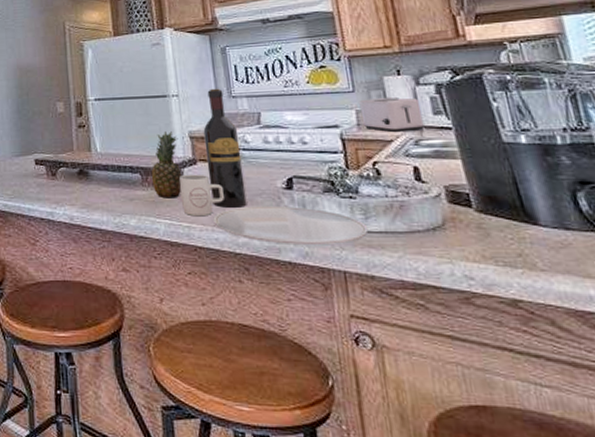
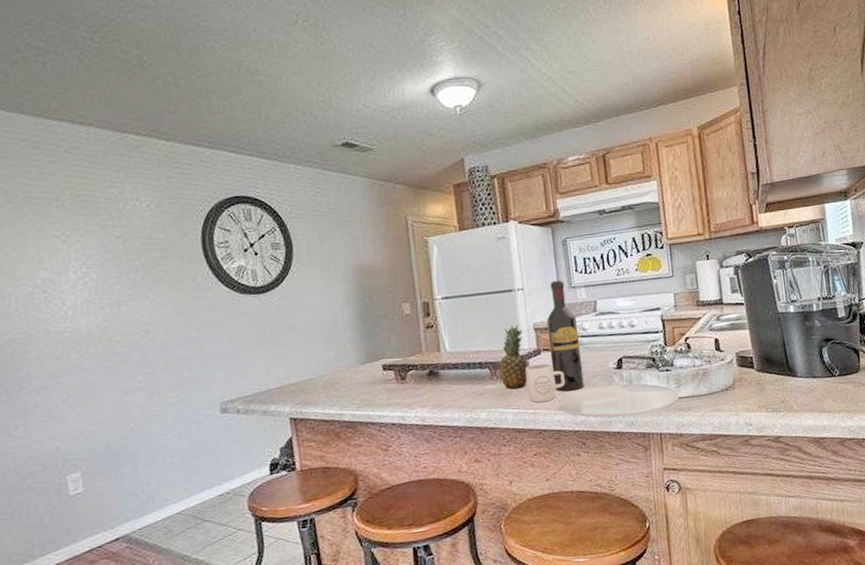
toaster: present [359,97,424,133] -> none [676,279,724,311]

